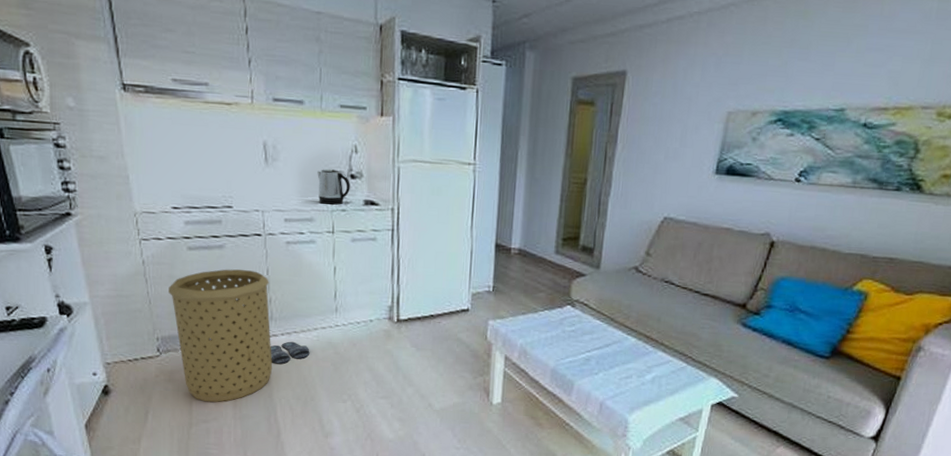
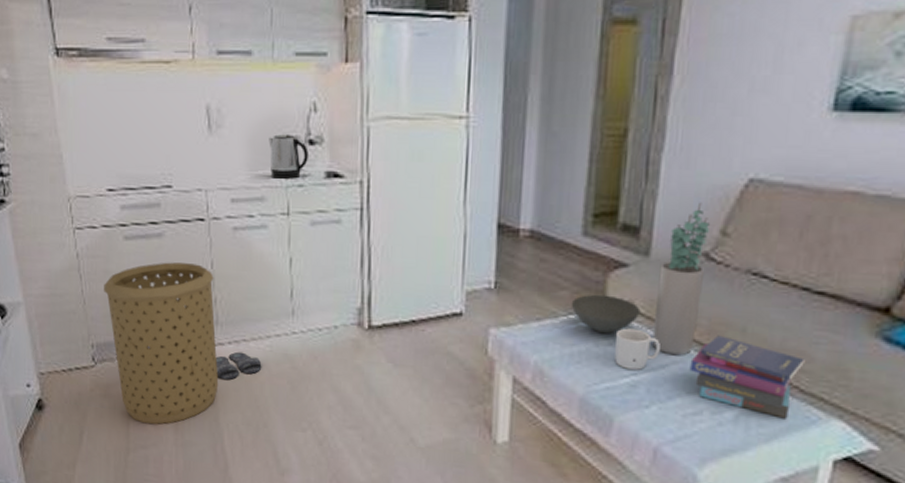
bowl: none [546,295,593,324] -> present [571,294,641,334]
mug: none [575,319,607,348] -> present [614,328,662,370]
vase: none [600,232,639,338] -> present [652,202,710,356]
books: none [624,323,696,379] -> present [689,335,805,419]

